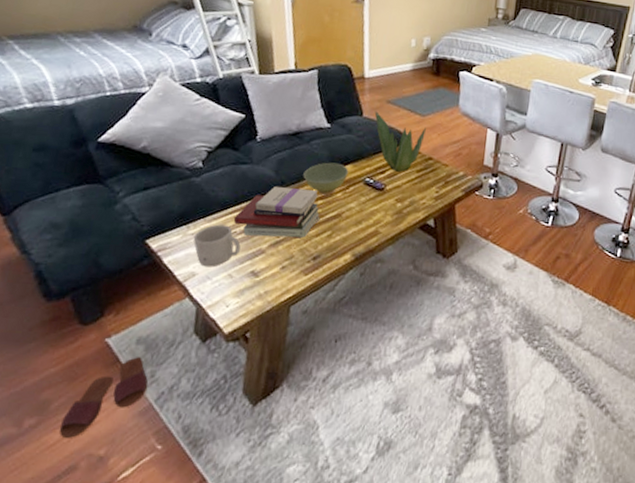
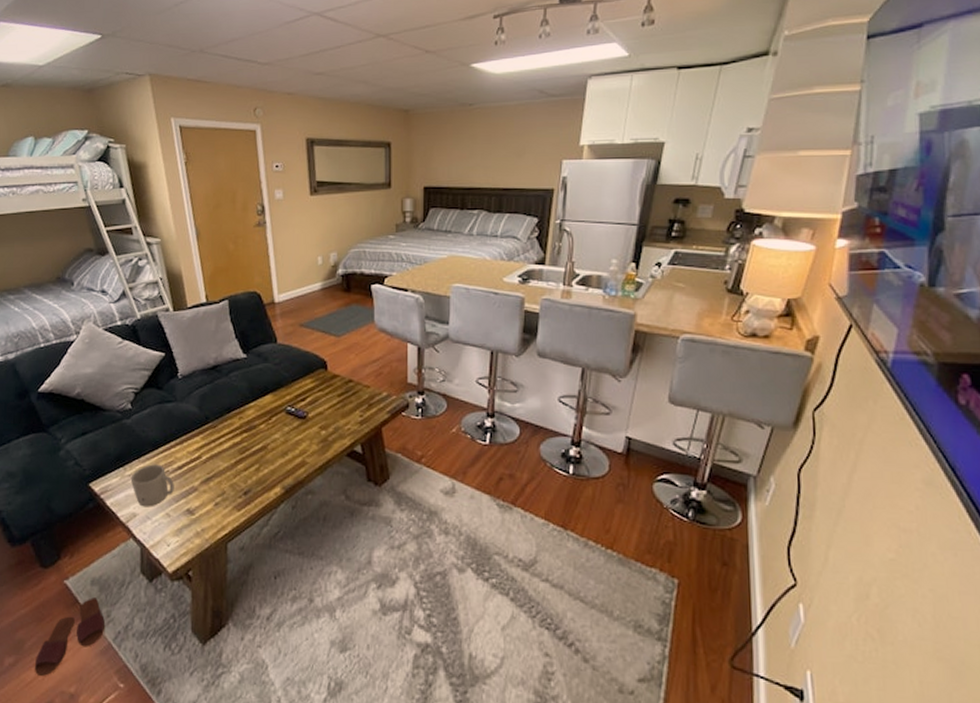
books: present [233,186,321,239] -> none [165,421,247,474]
bowl: present [303,162,349,195] -> none [225,394,270,427]
plant: present [374,111,426,172] -> none [288,336,342,398]

